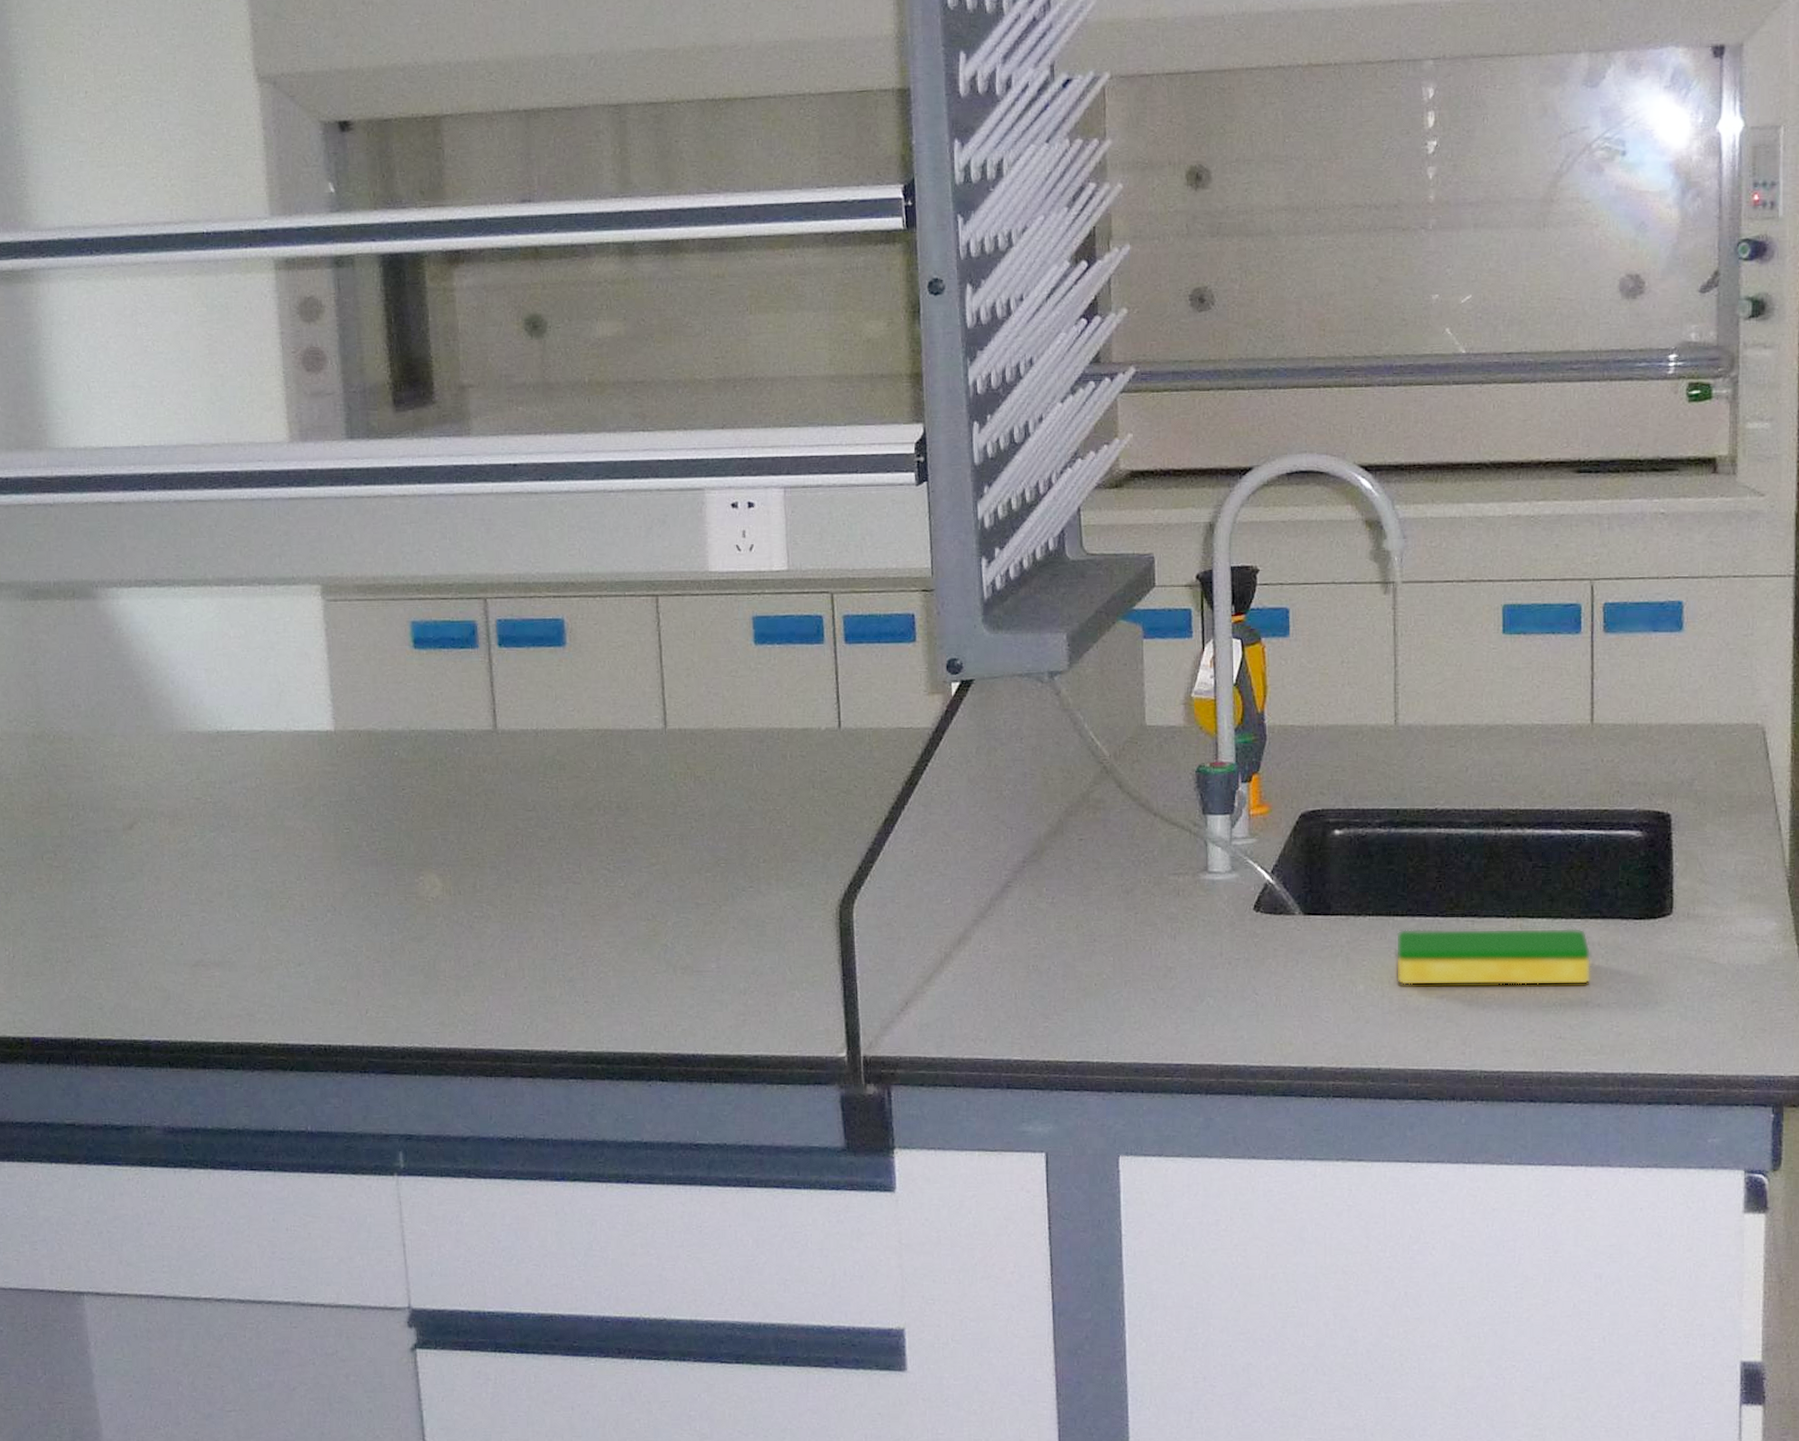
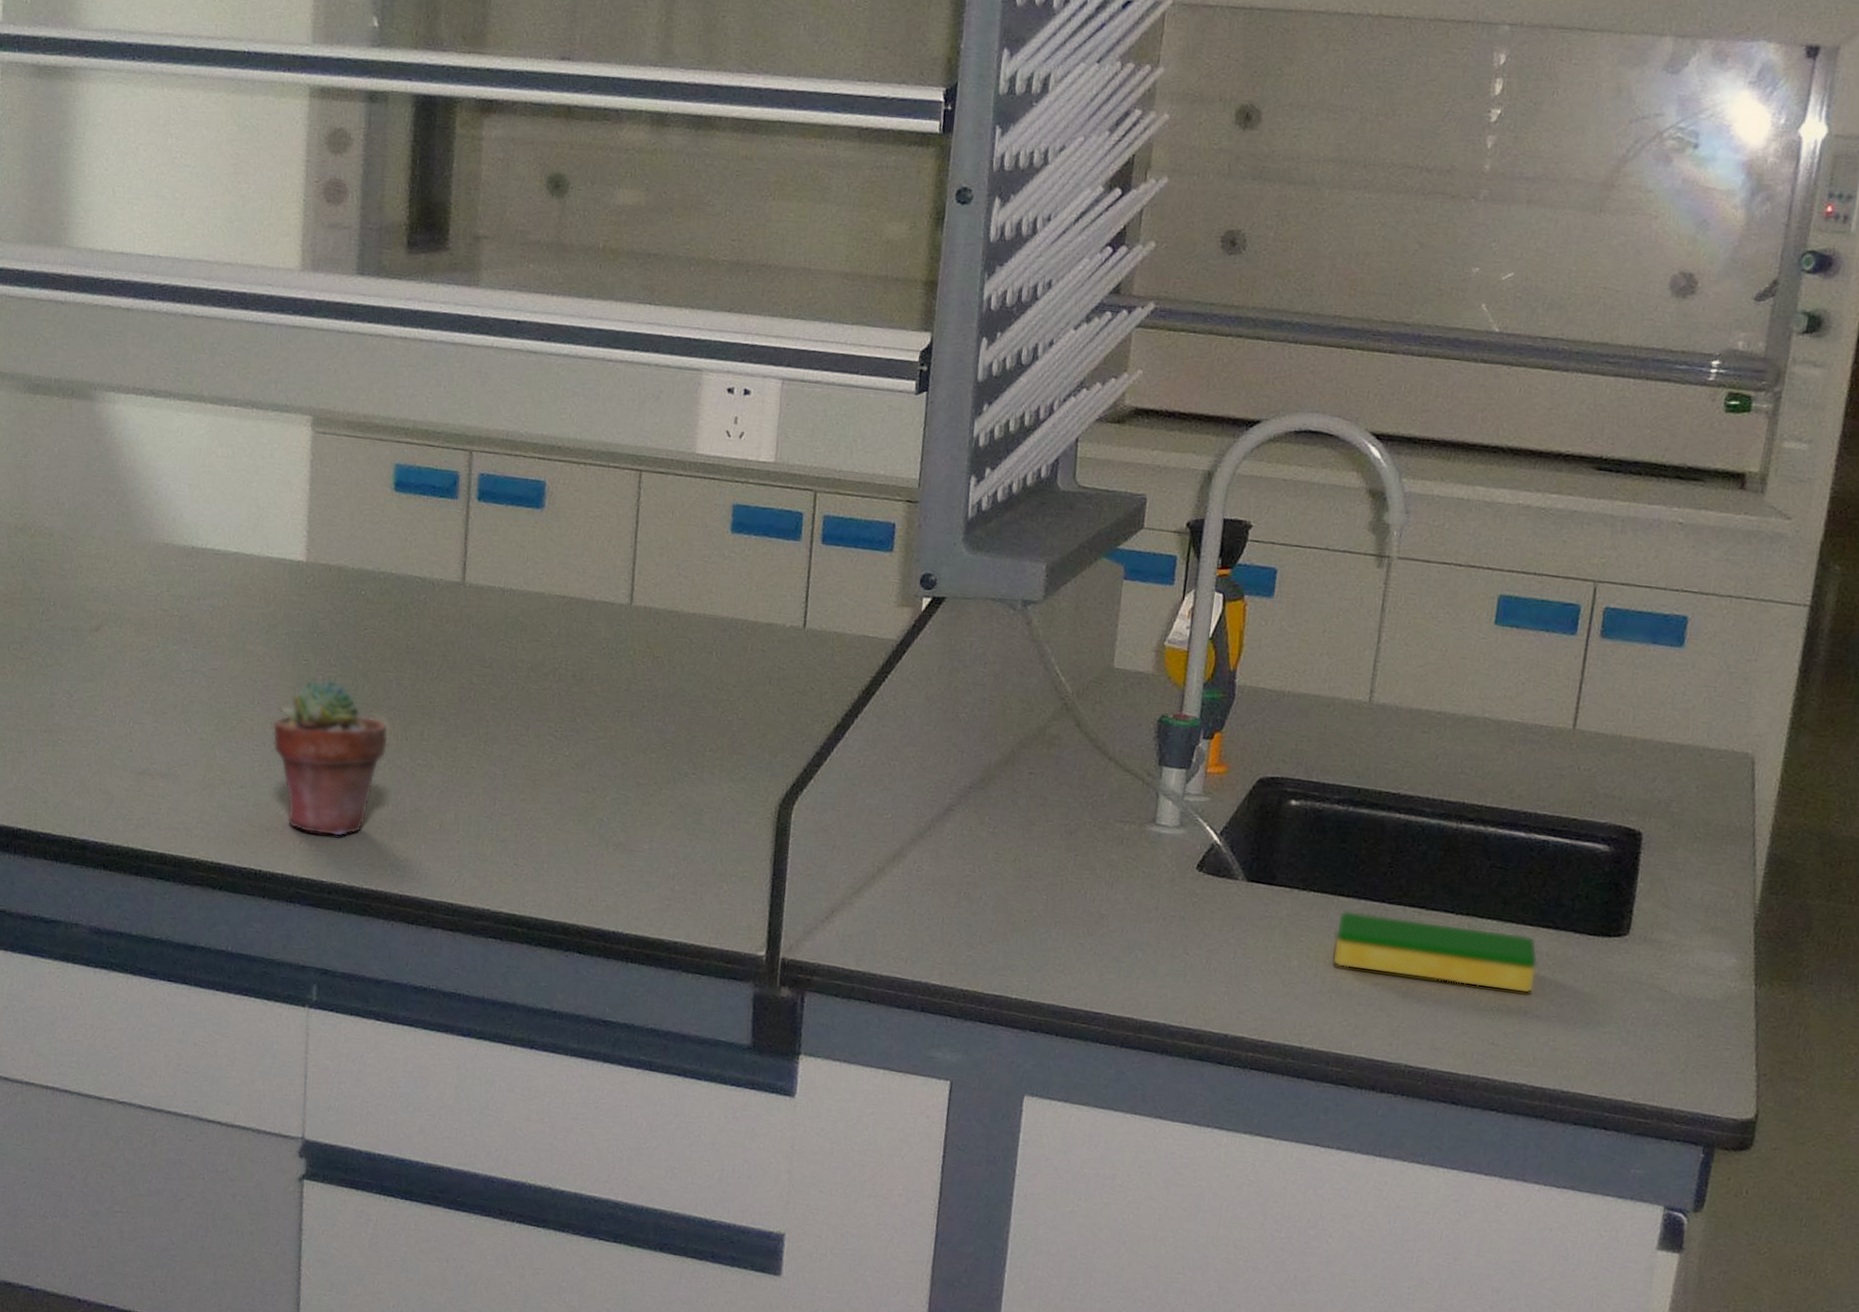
potted succulent: none [323,844,442,1001] -> present [272,678,389,837]

